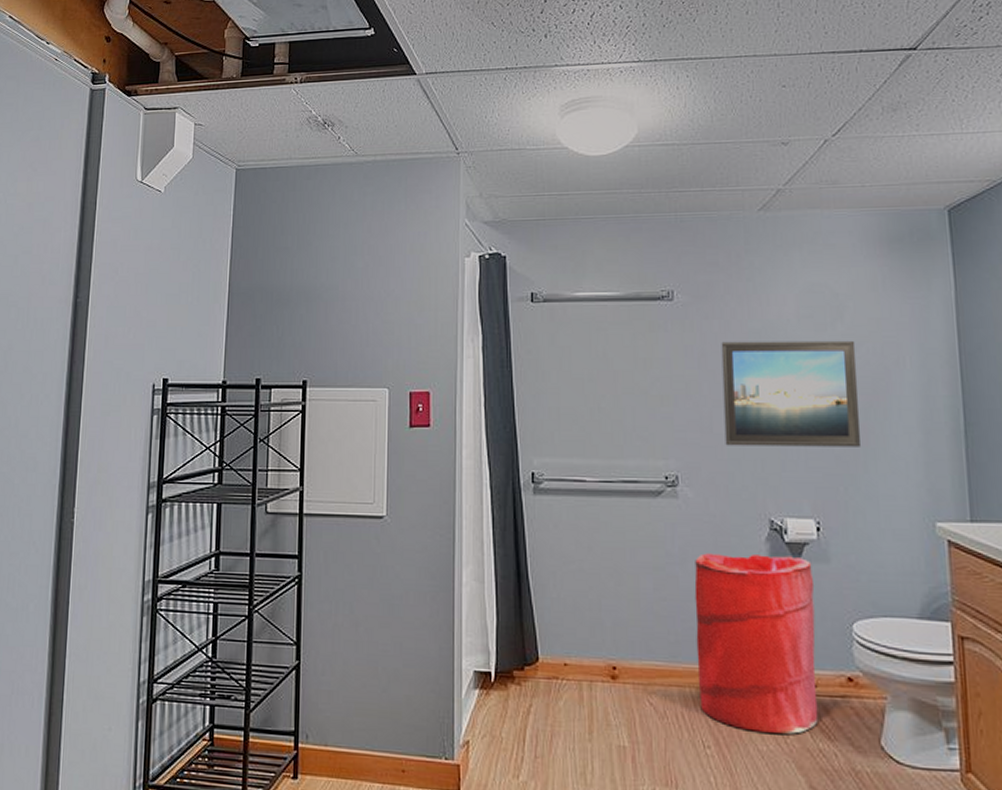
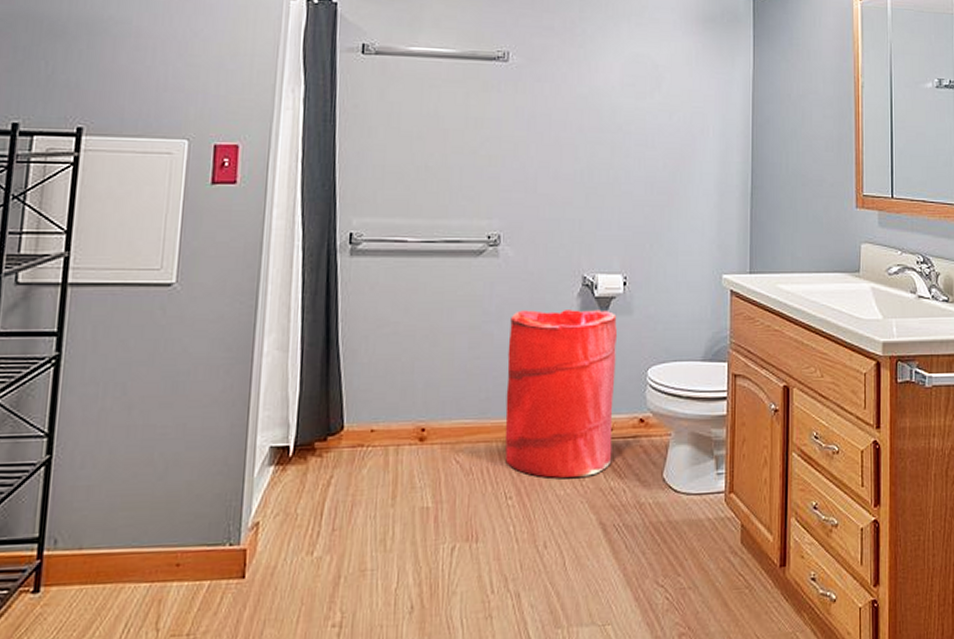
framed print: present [721,340,860,447] -> none [547,104,669,208]

